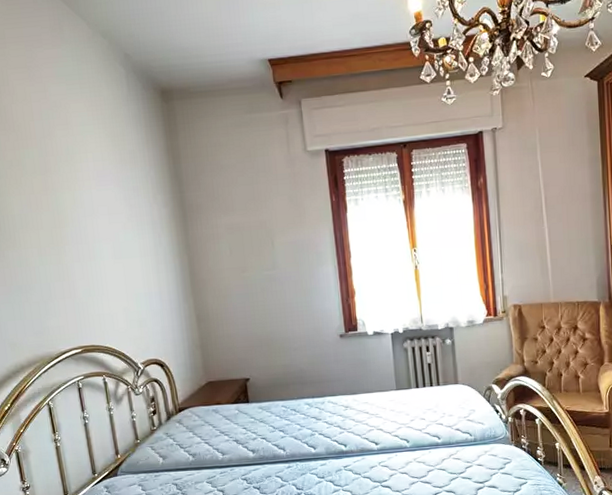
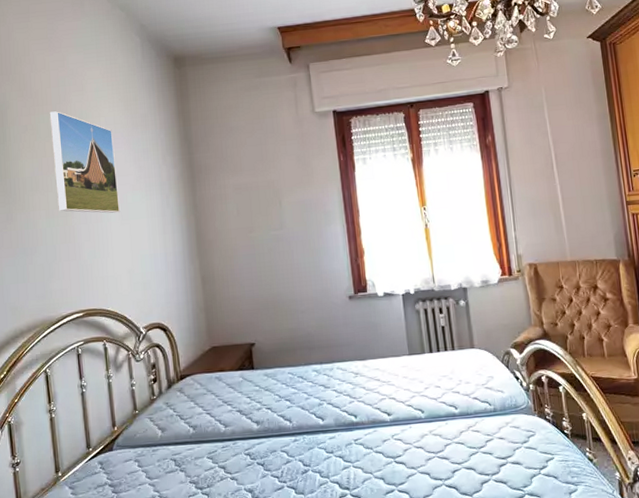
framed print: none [34,146,113,252] -> present [49,111,121,213]

